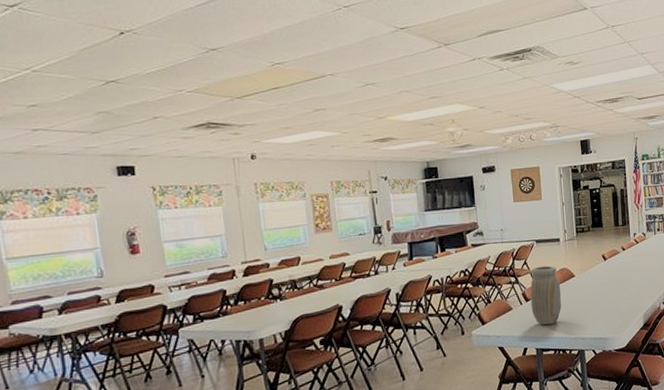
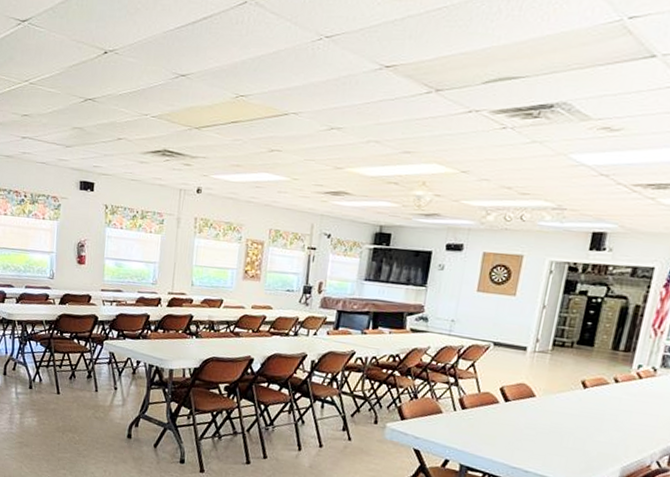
vase: present [530,265,562,325] -> none [466,373,513,444]

